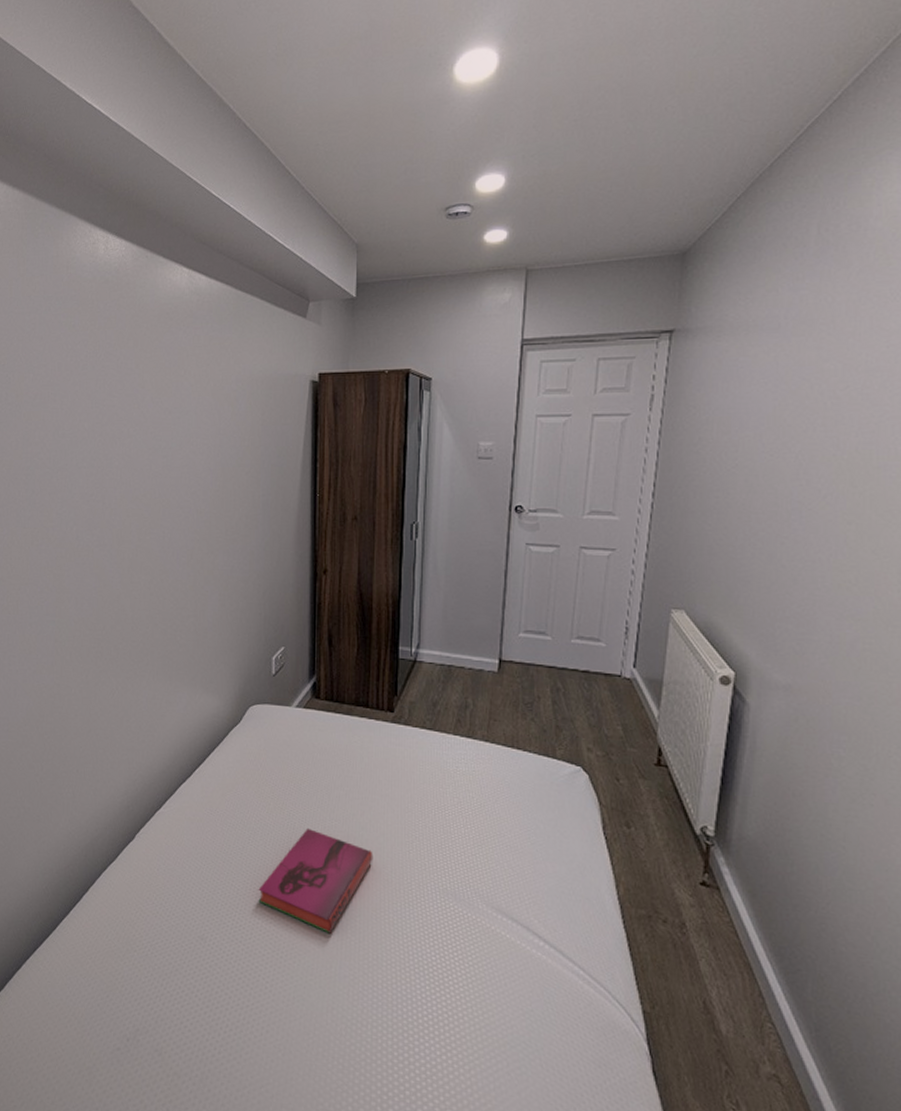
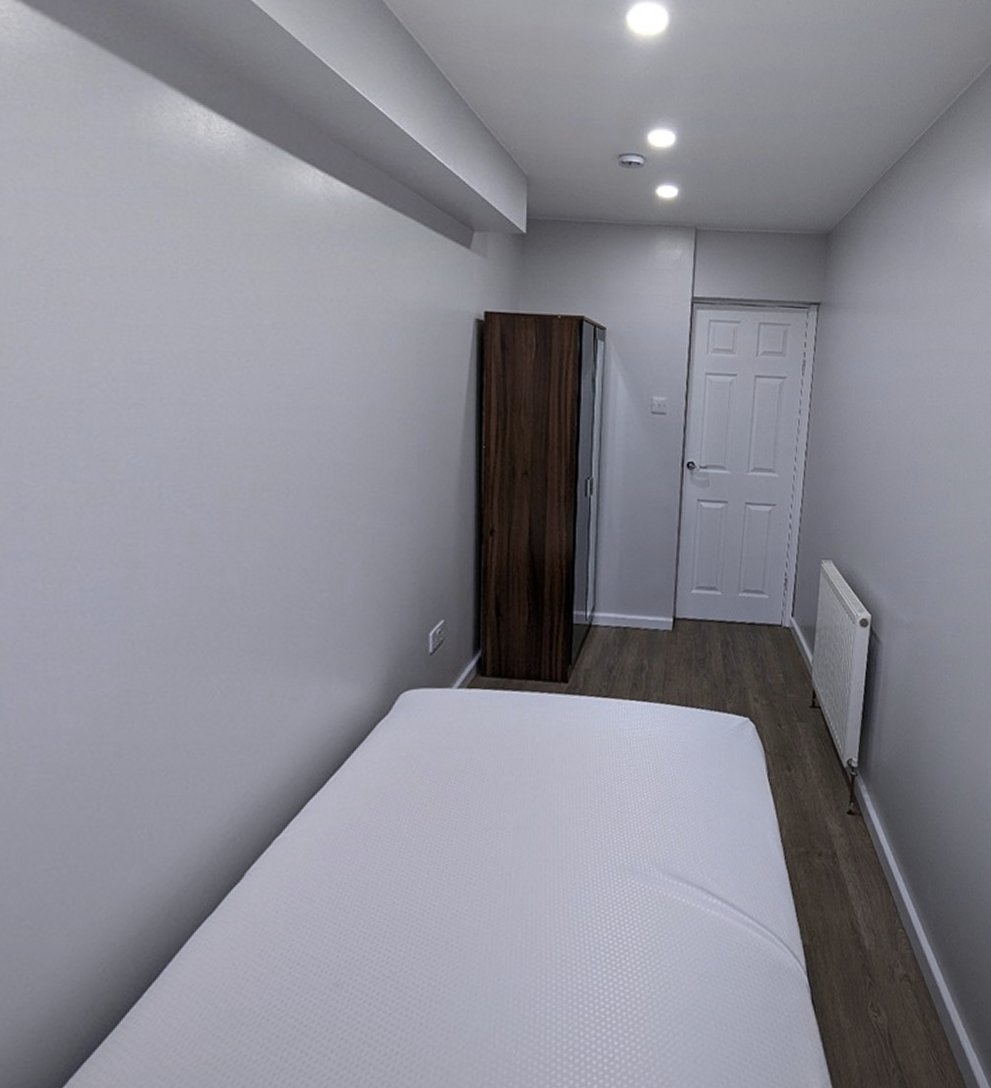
hardback book: present [258,827,373,934] -> none [411,825,546,942]

